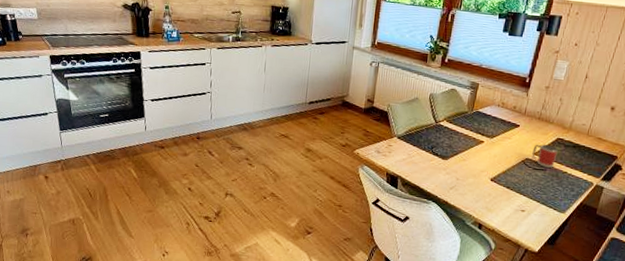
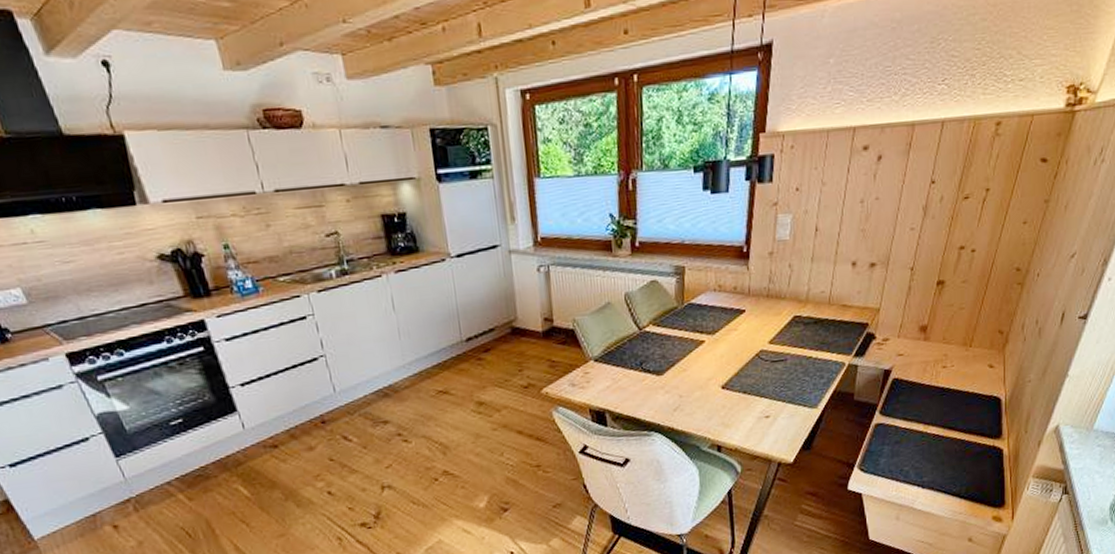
mug: present [532,144,559,168] -> none [766,327,798,357]

